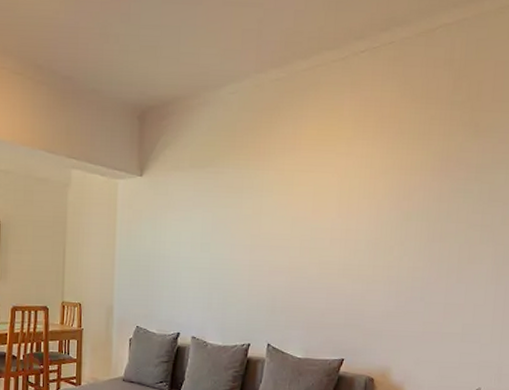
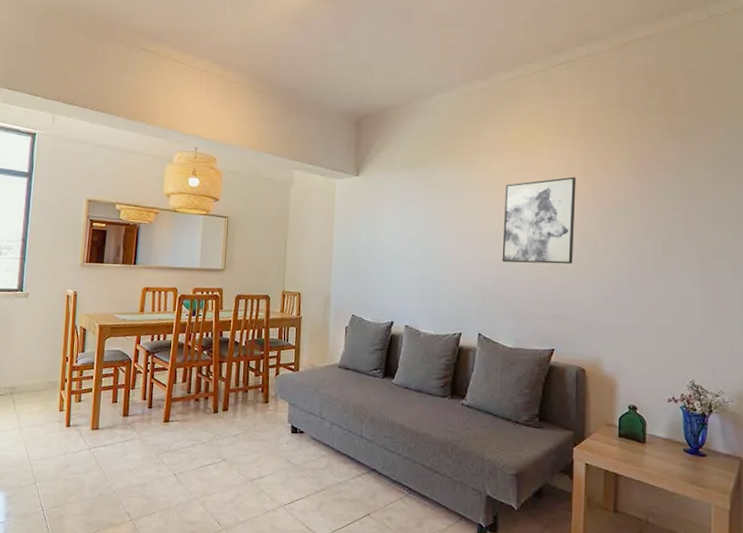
wall art: none [293,178,374,272] -> present [502,177,577,264]

